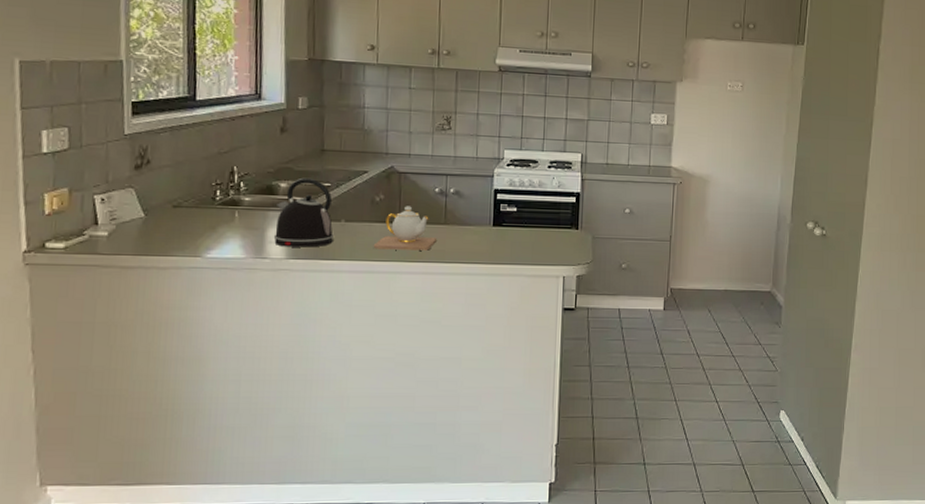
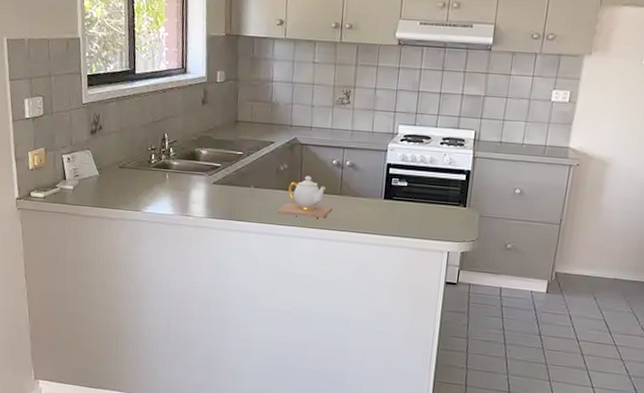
kettle: present [273,177,334,248] -> none [196,146,244,209]

